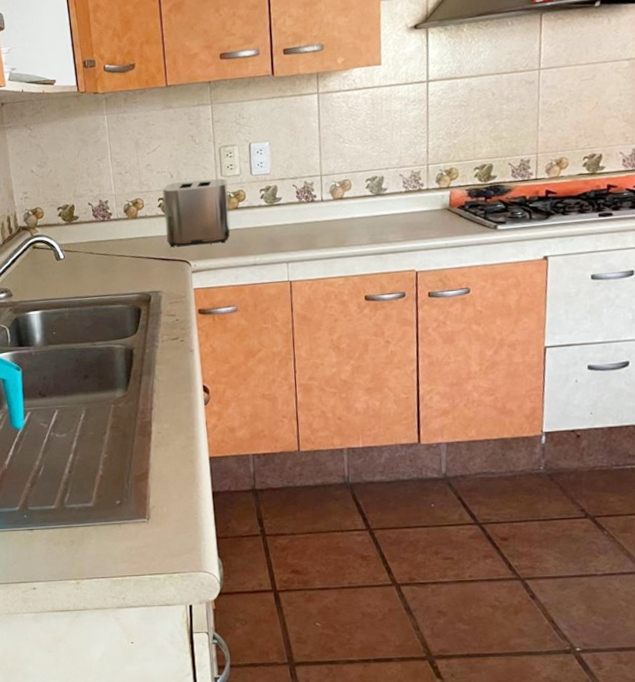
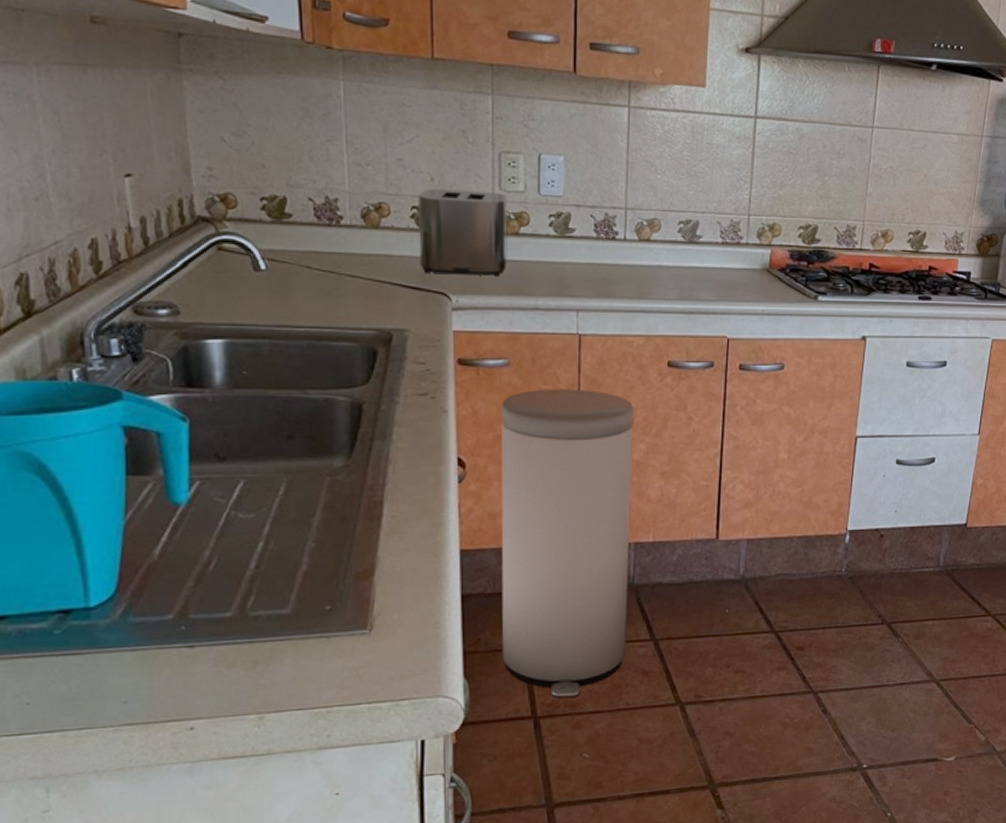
pedal bin: none [233,325,346,576] -> present [500,389,635,699]

